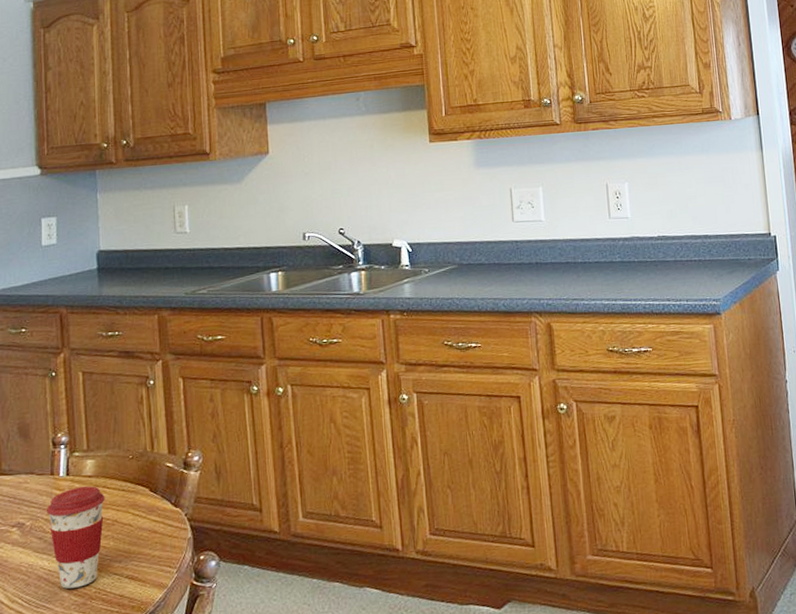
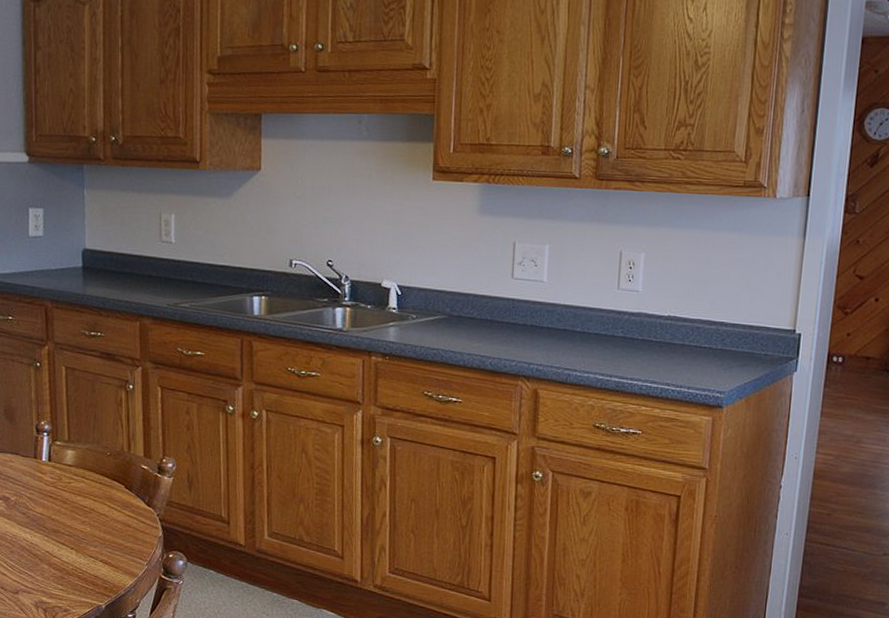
coffee cup: present [46,486,105,589] -> none [29,473,83,563]

